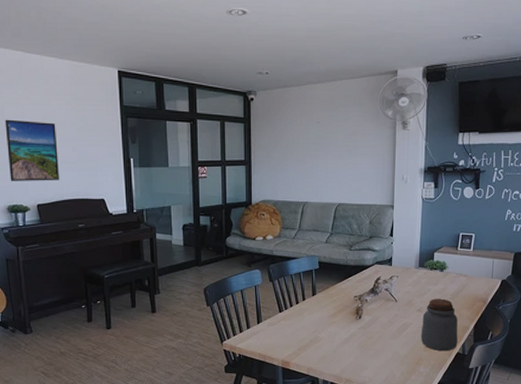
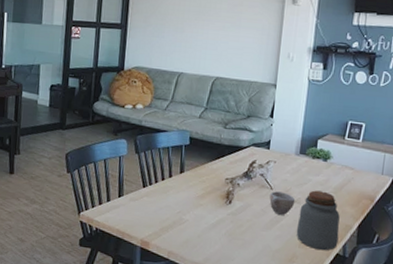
cup: none [395,303,418,324] -> present [269,191,296,215]

